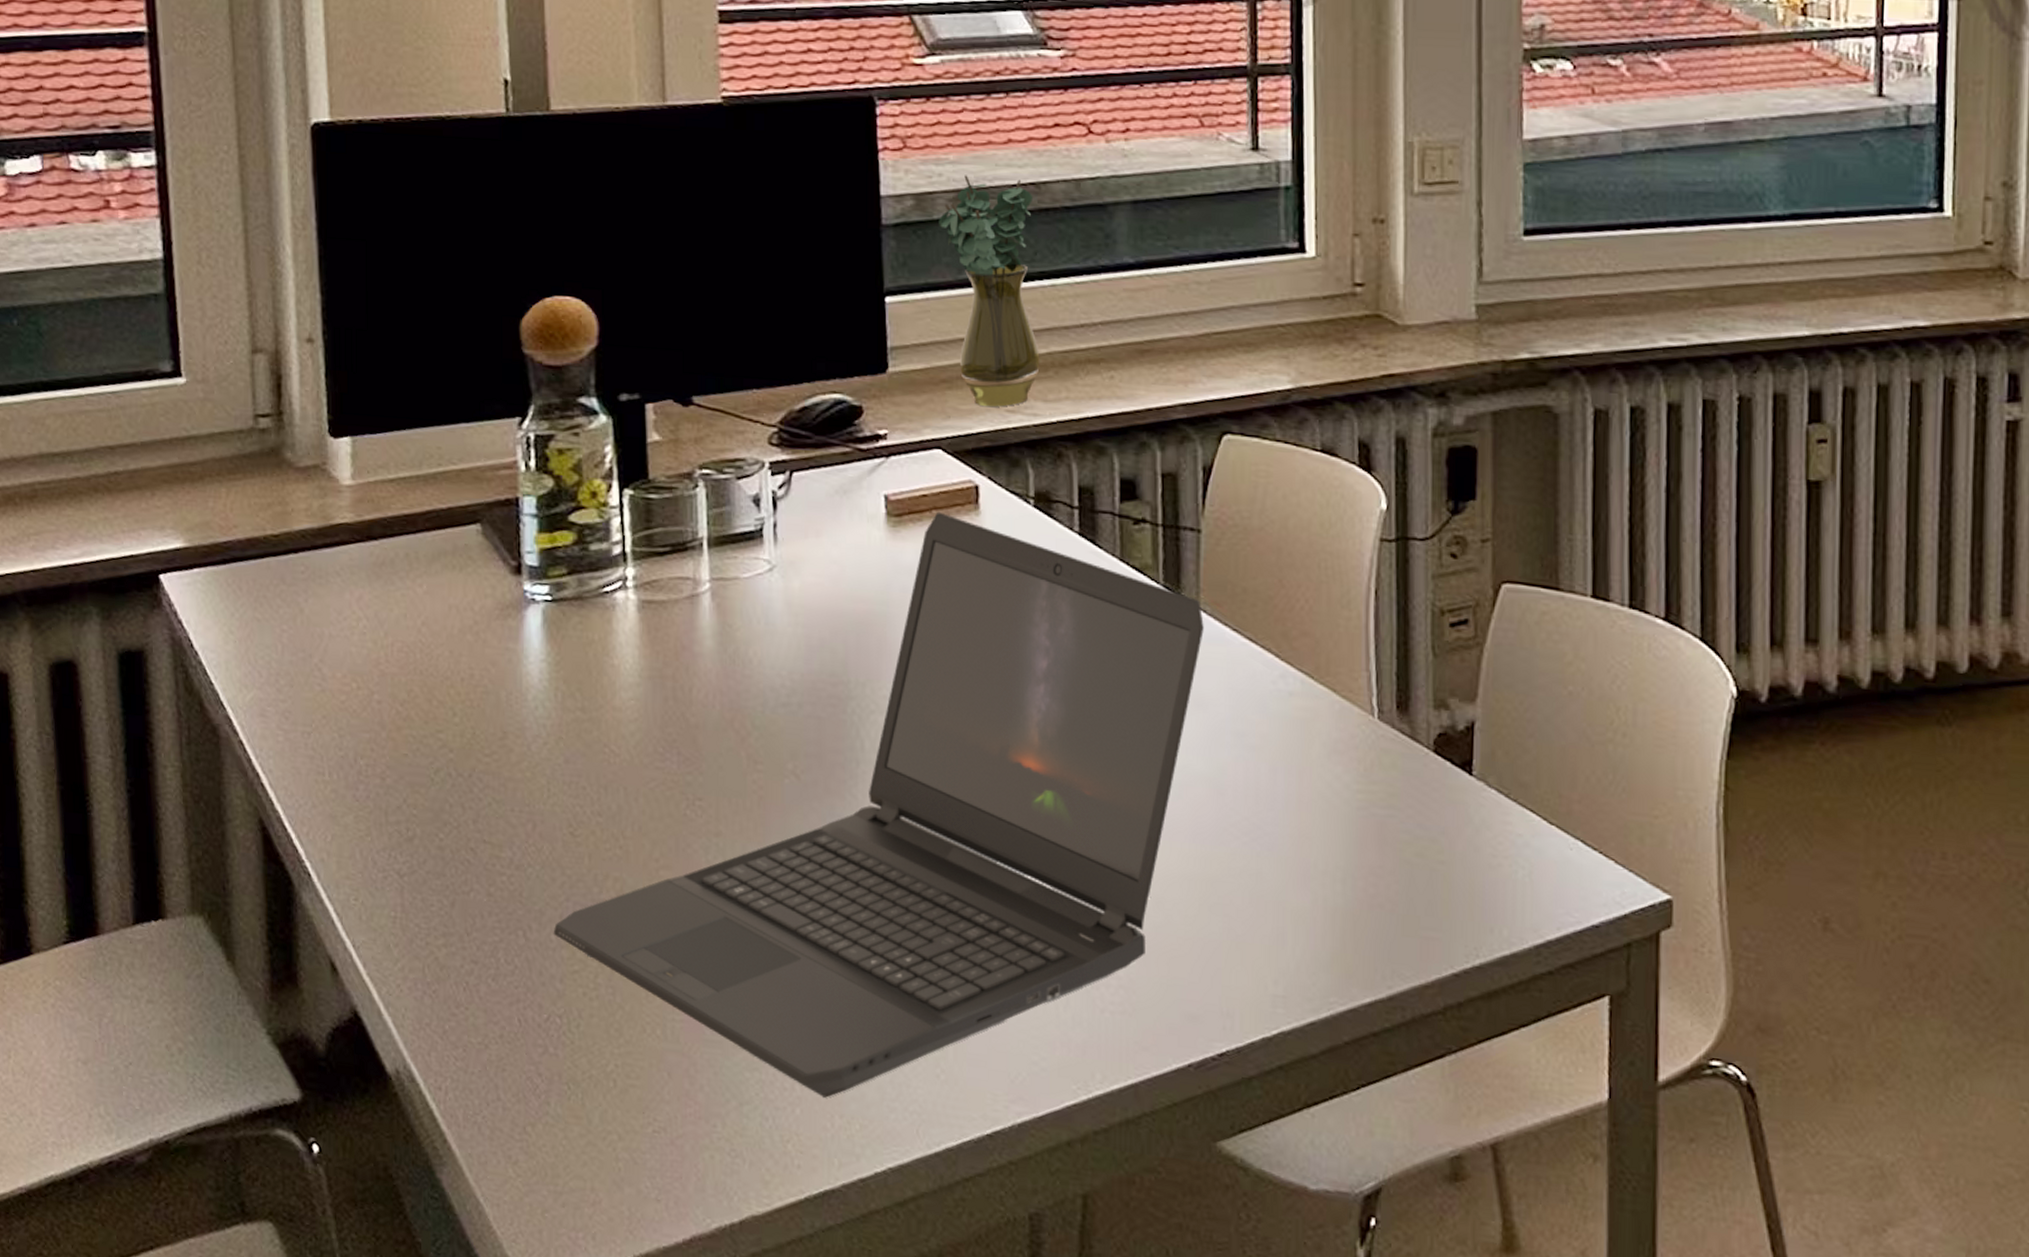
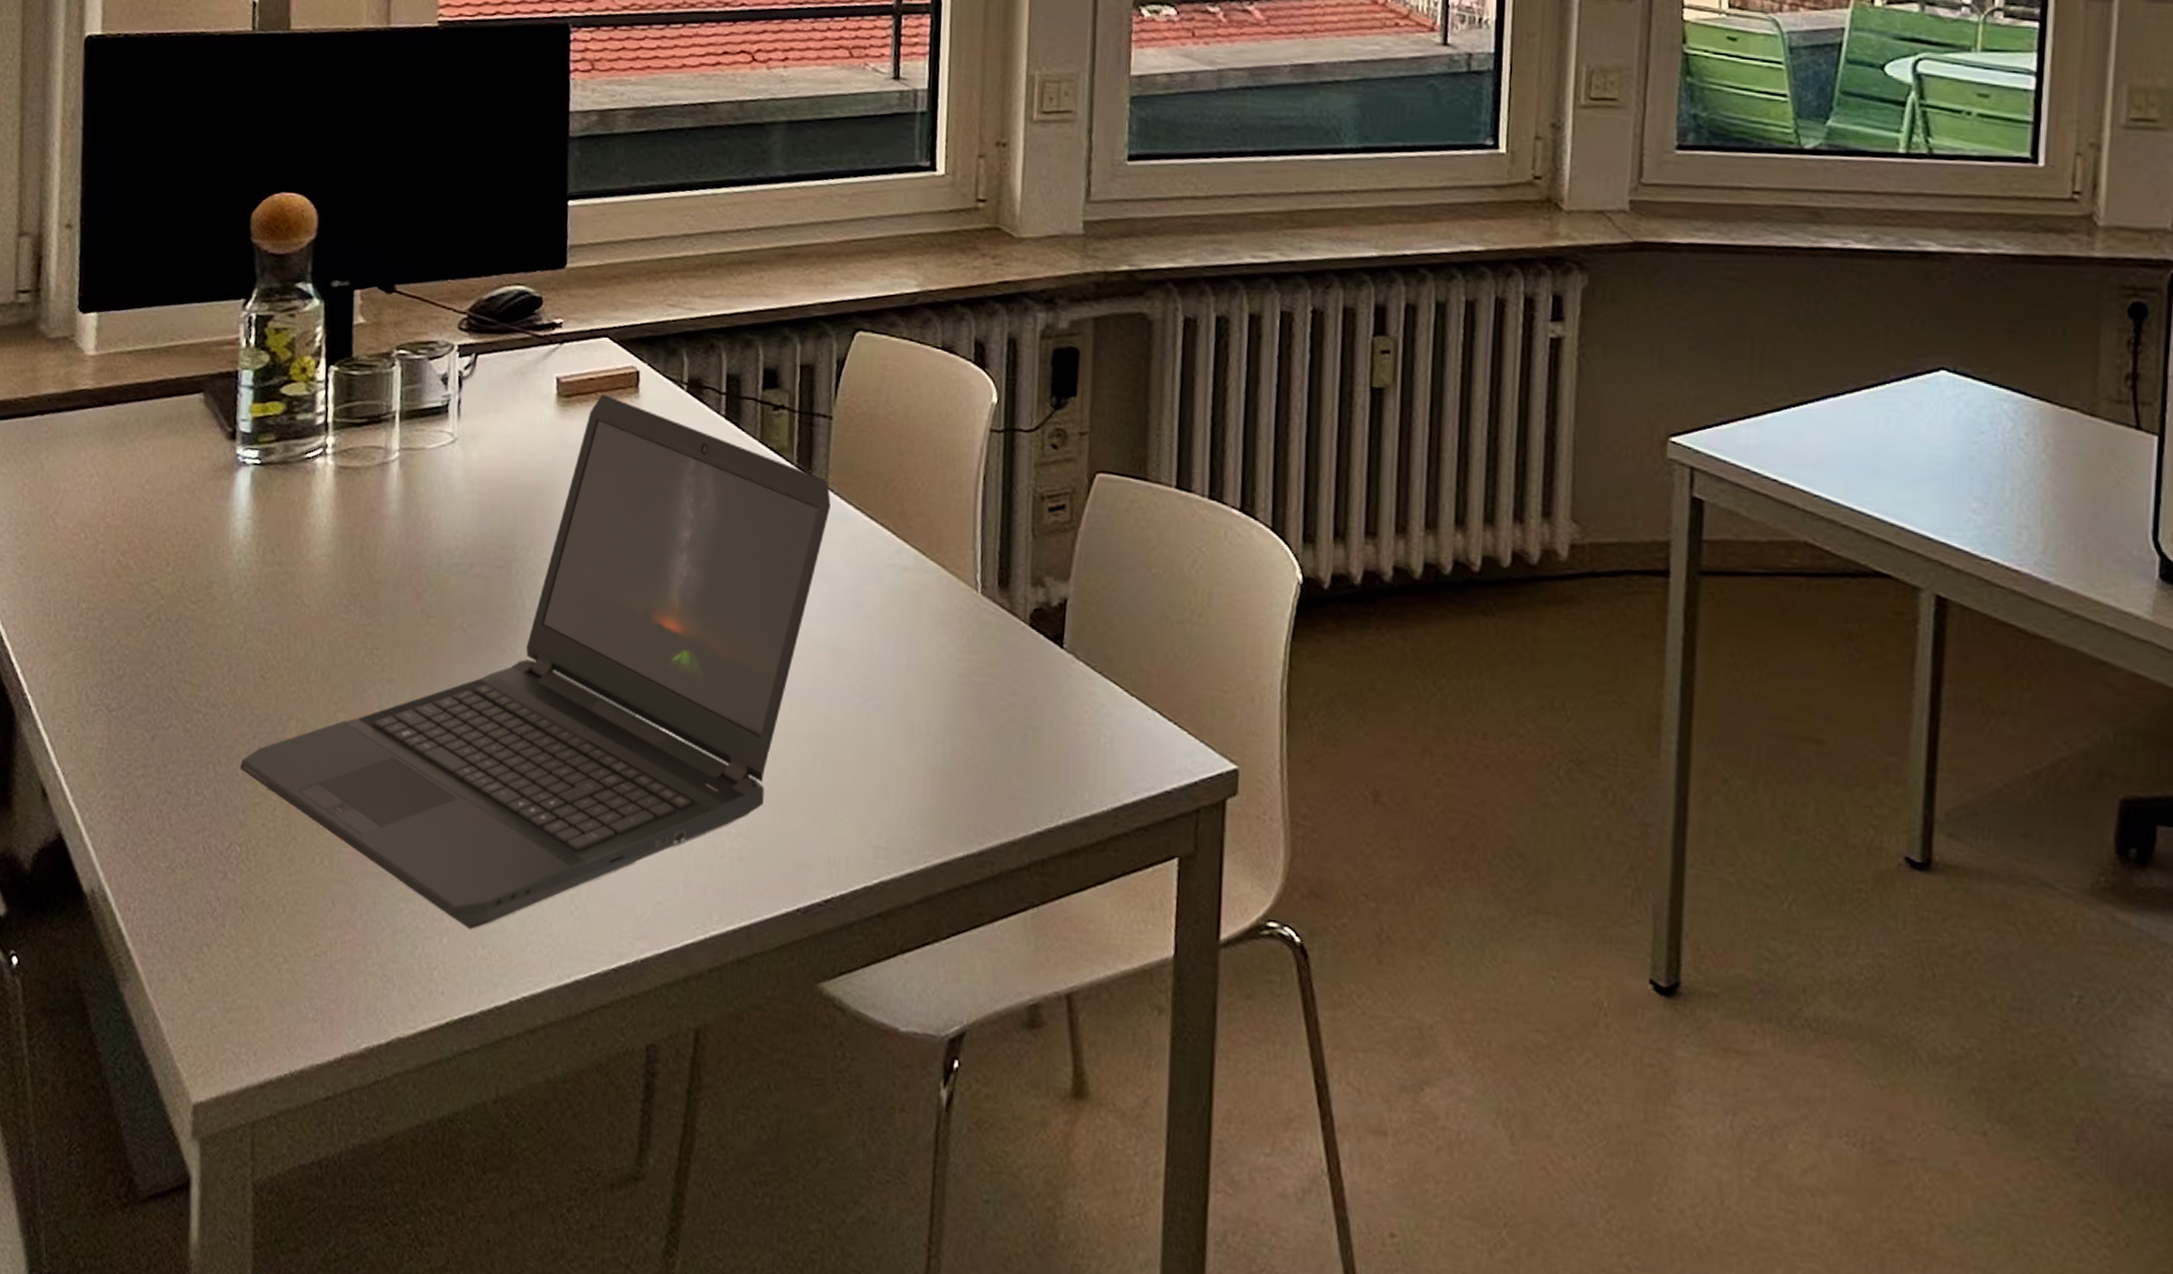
vase: present [939,175,1040,407] -> none [618,95,701,301]

